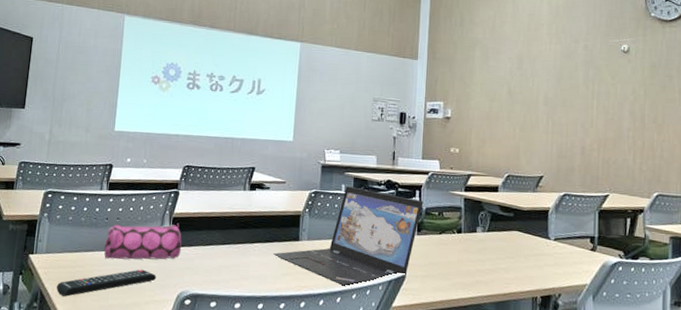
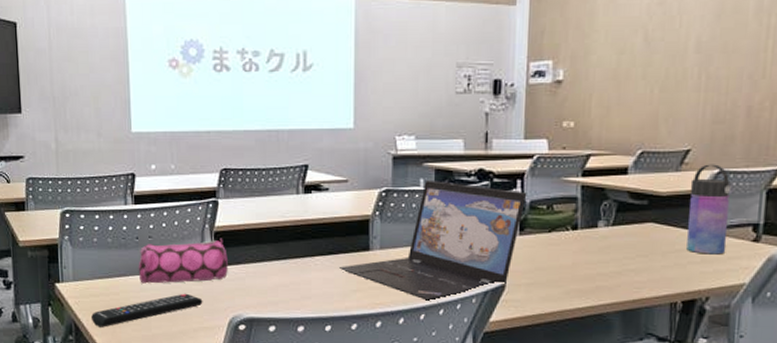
water bottle: none [543,188,574,260] -> present [687,164,732,255]

